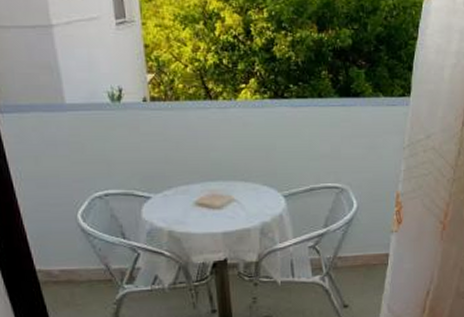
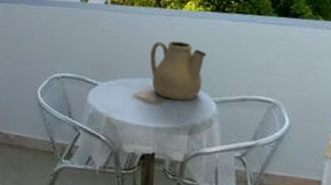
teapot: none [207,136,270,201] -> present [150,41,207,101]

